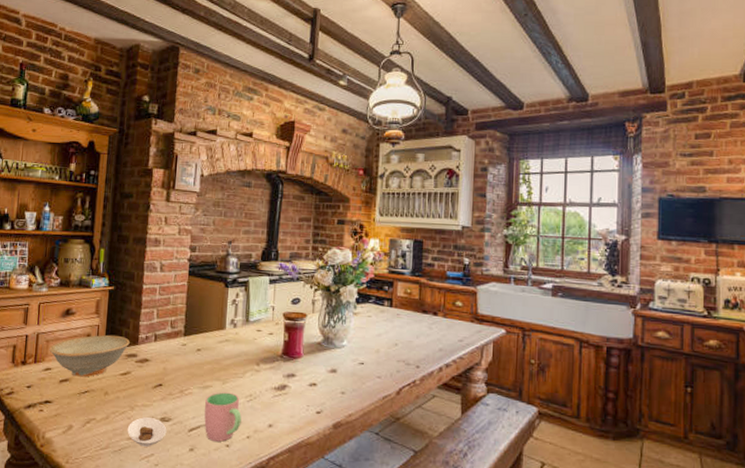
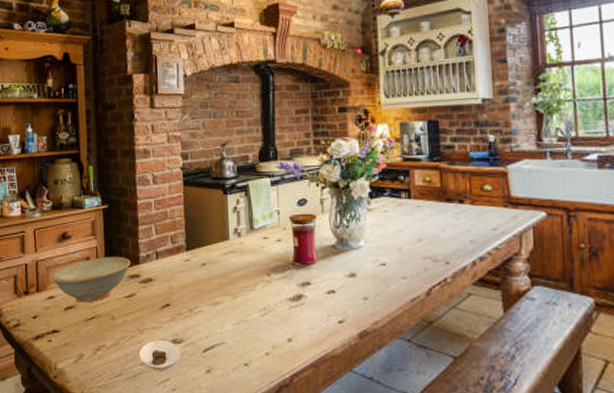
cup: present [204,392,242,442] -> none [217,307,258,361]

